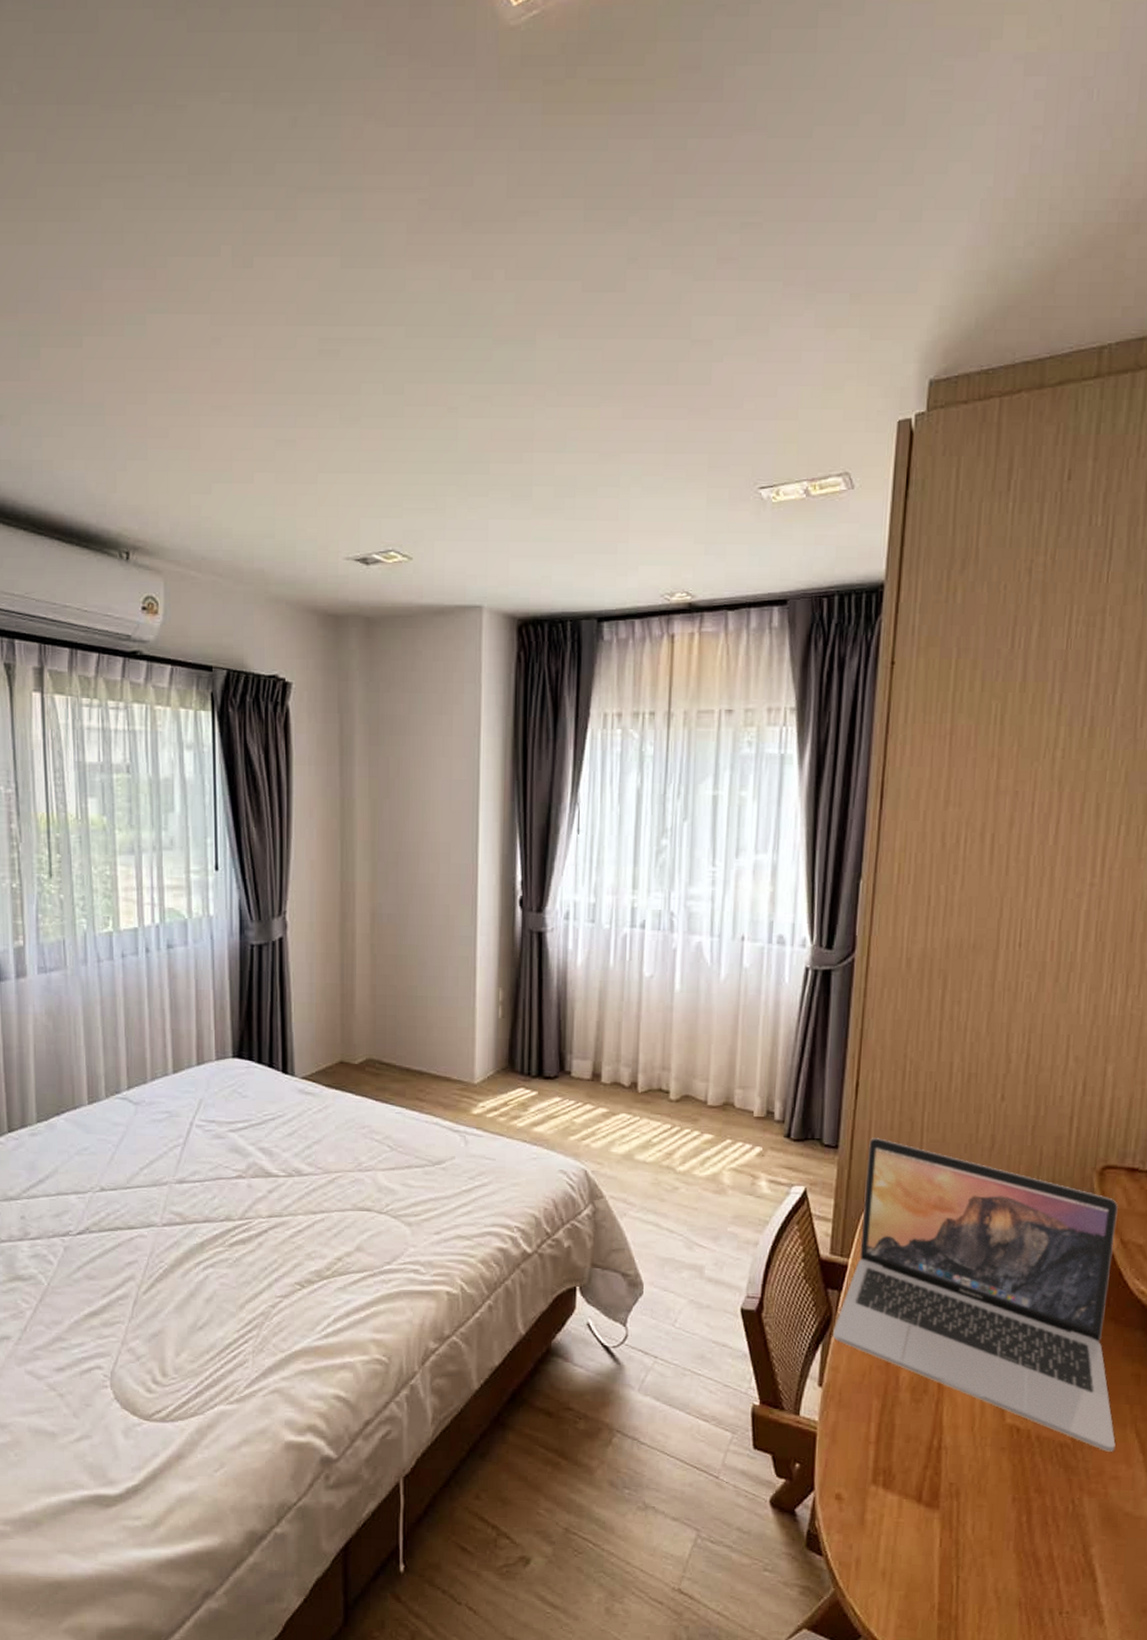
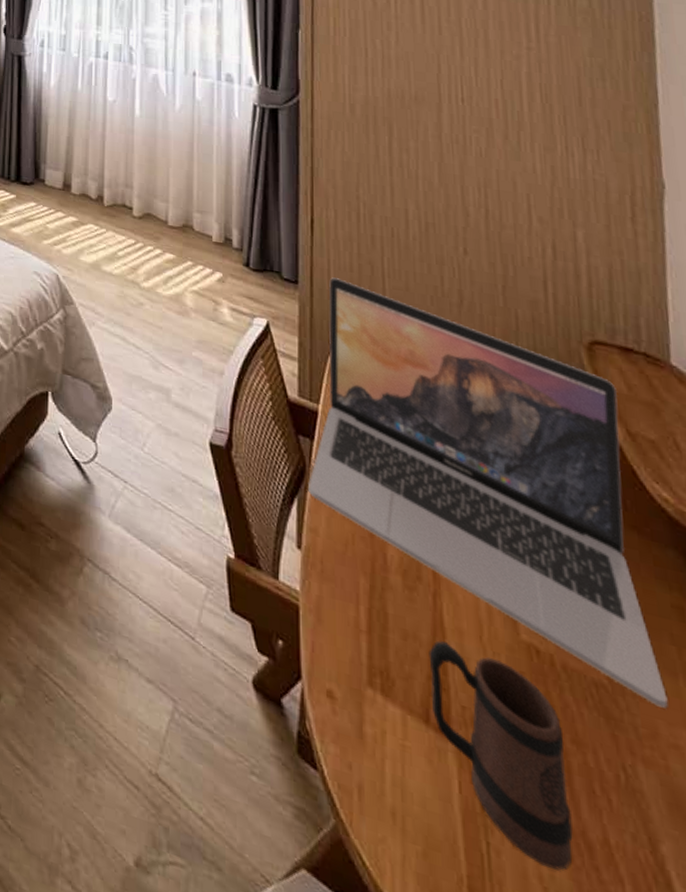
mug: none [925,1437,1029,1583] -> present [428,640,573,871]

